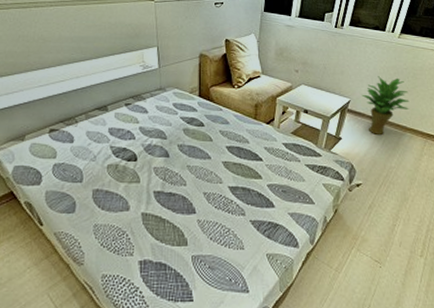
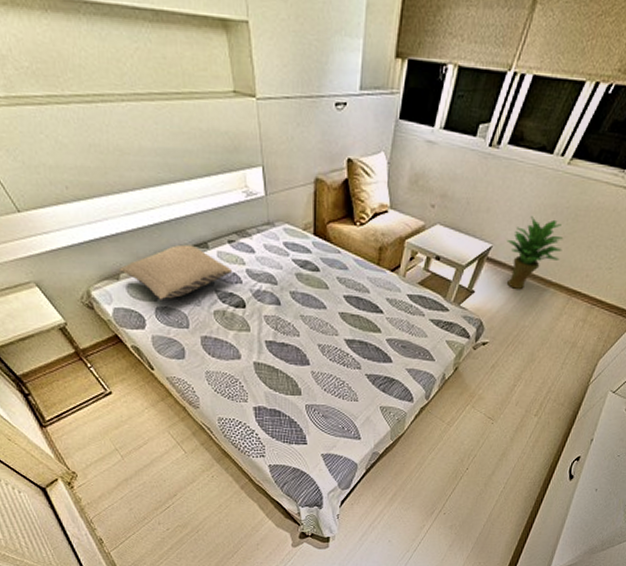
pillow: none [25,108,126,157] -> present [118,244,231,300]

